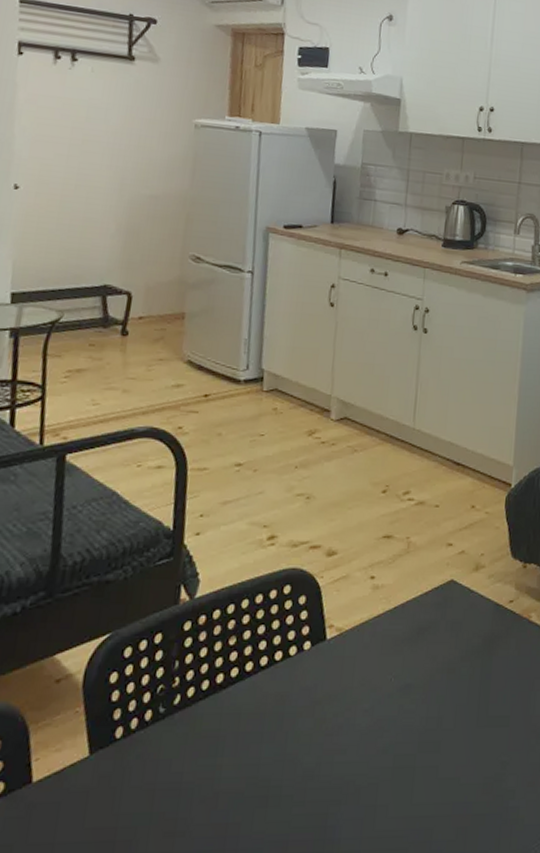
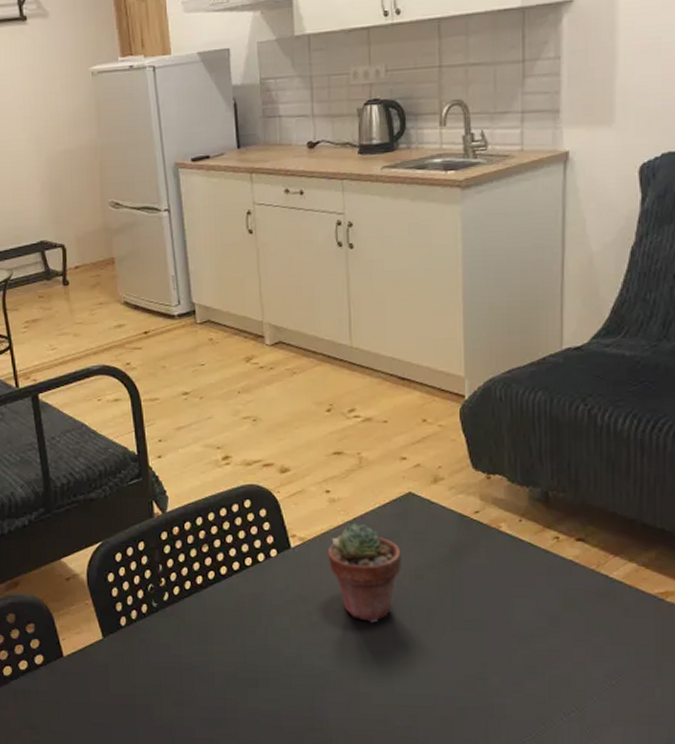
potted succulent: none [363,612,438,723] -> present [327,523,403,623]

